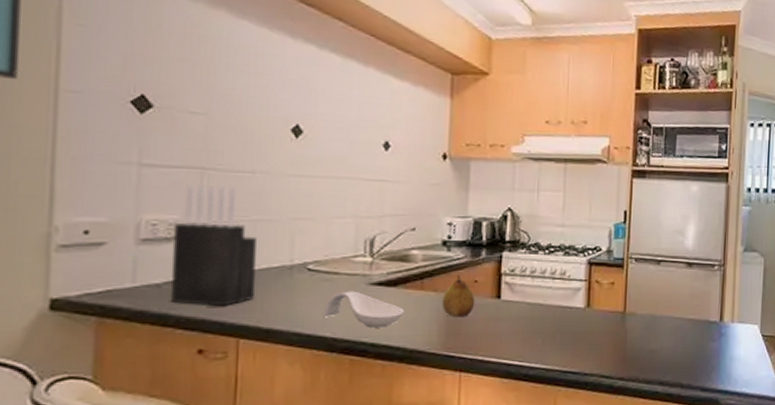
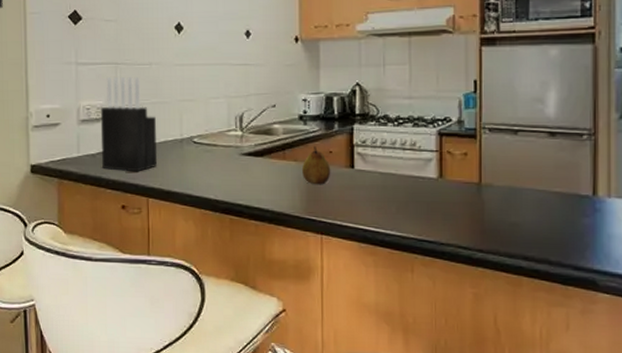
spoon rest: present [323,291,404,328] -> none [207,160,270,192]

